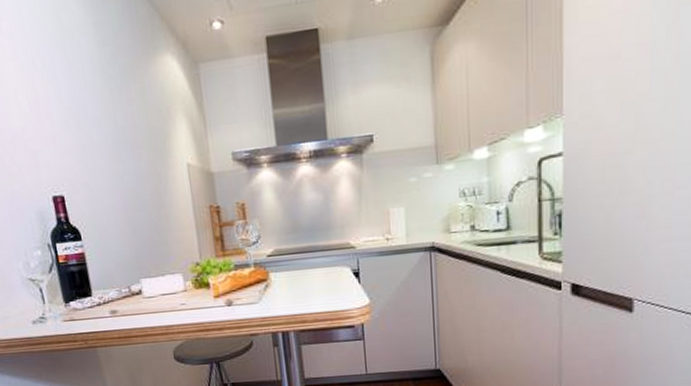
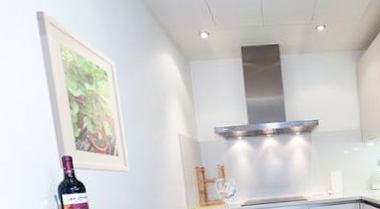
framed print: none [14,12,131,216] -> present [36,10,130,173]

